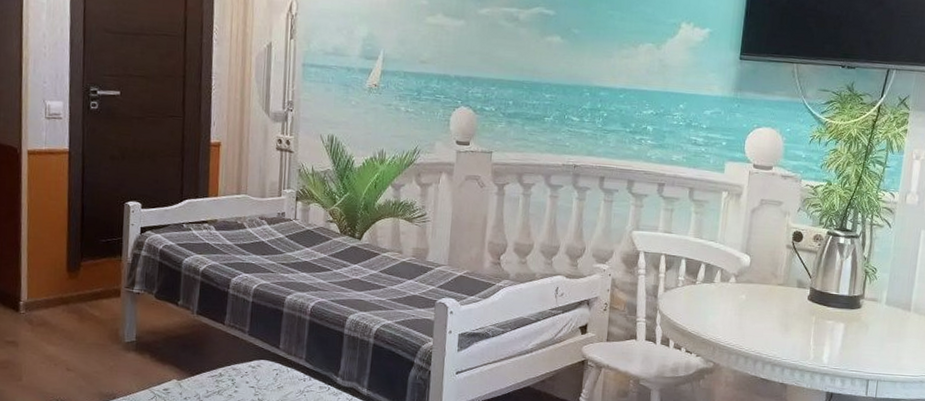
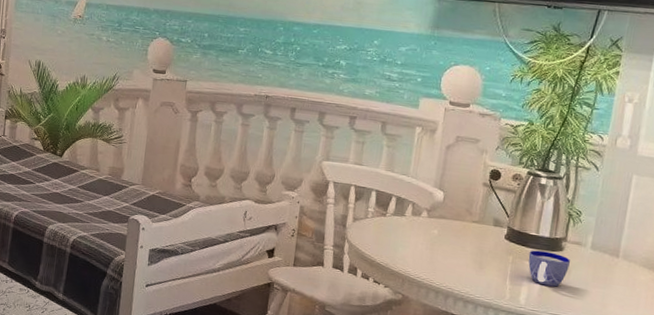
cup: none [829,309,867,344] -> present [528,250,570,287]

